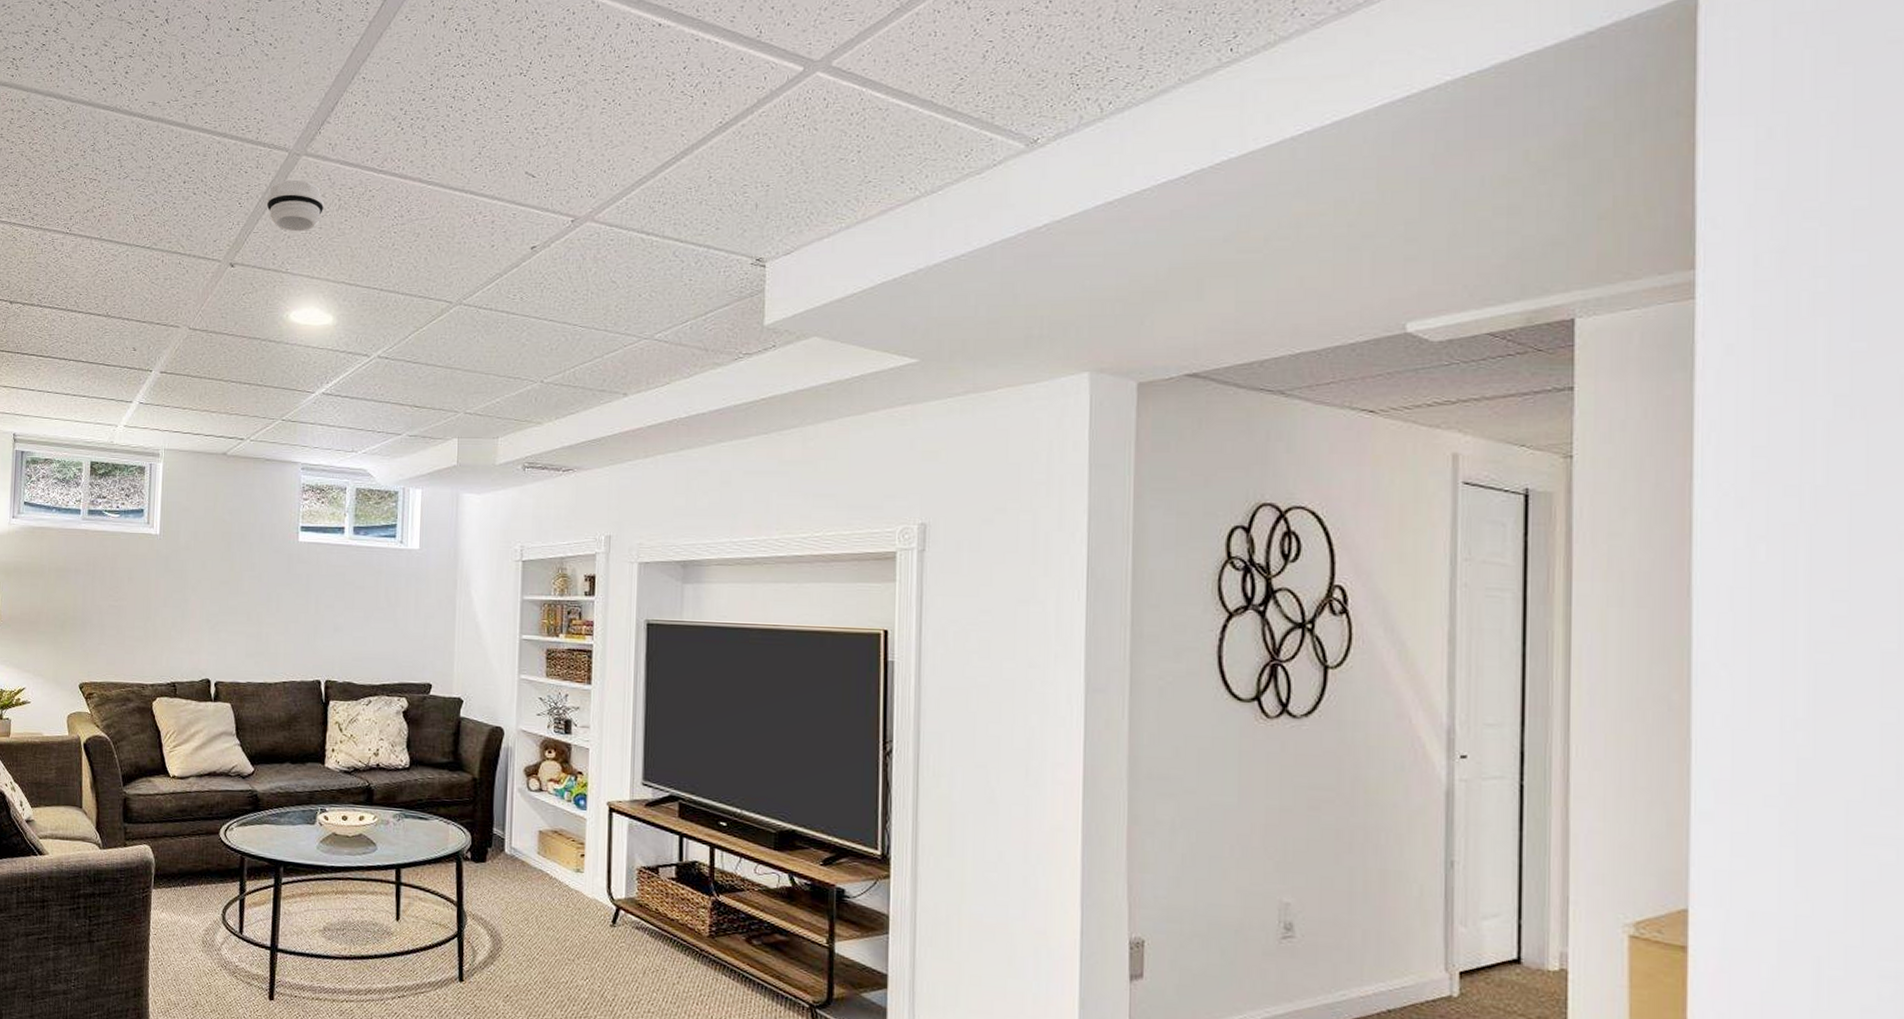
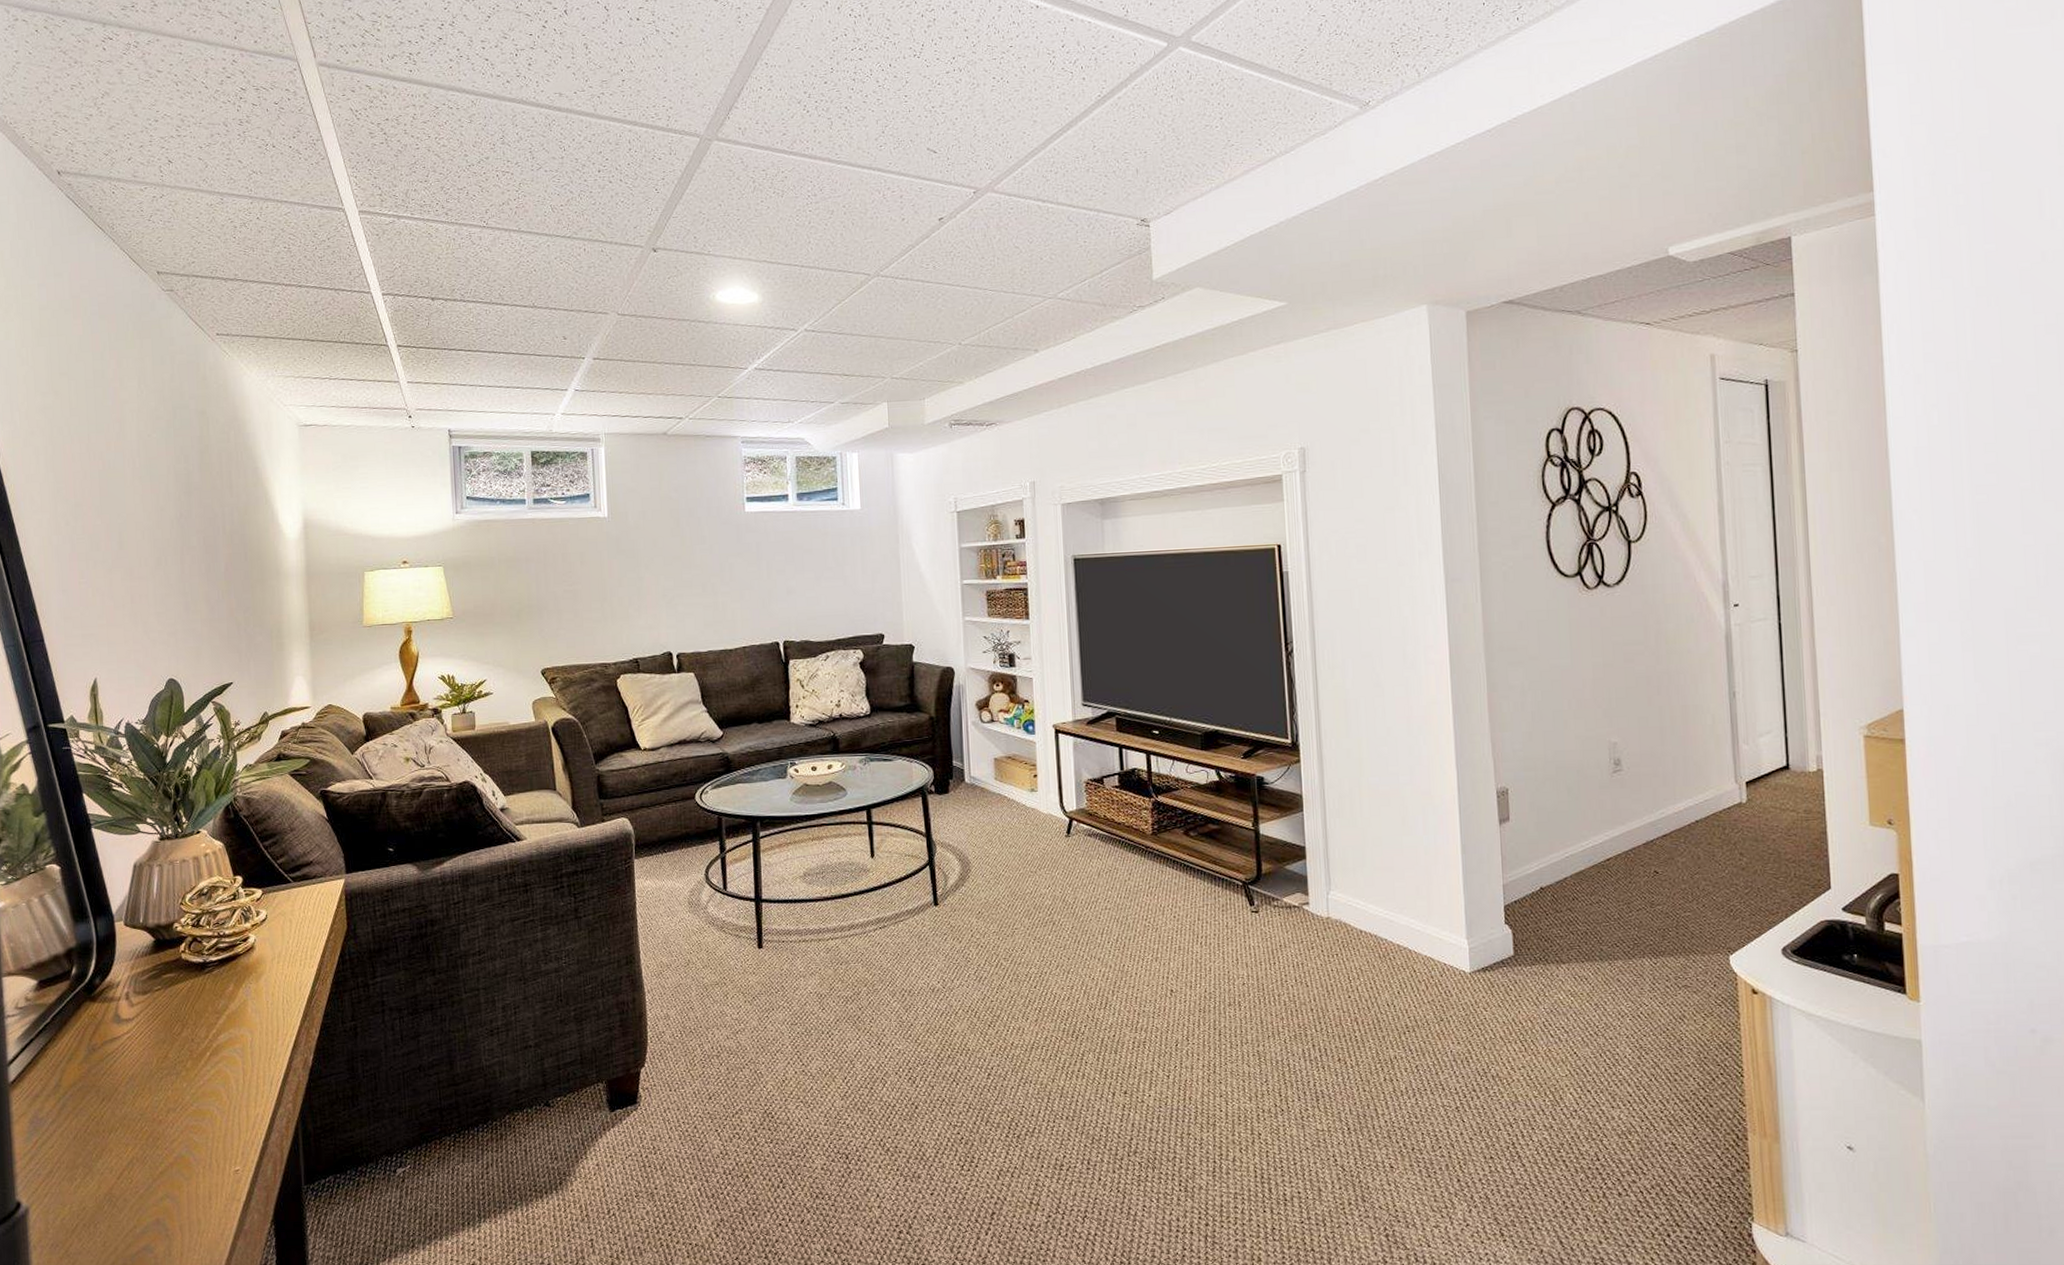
smoke detector: present [266,179,325,232] -> none [682,164,740,215]

